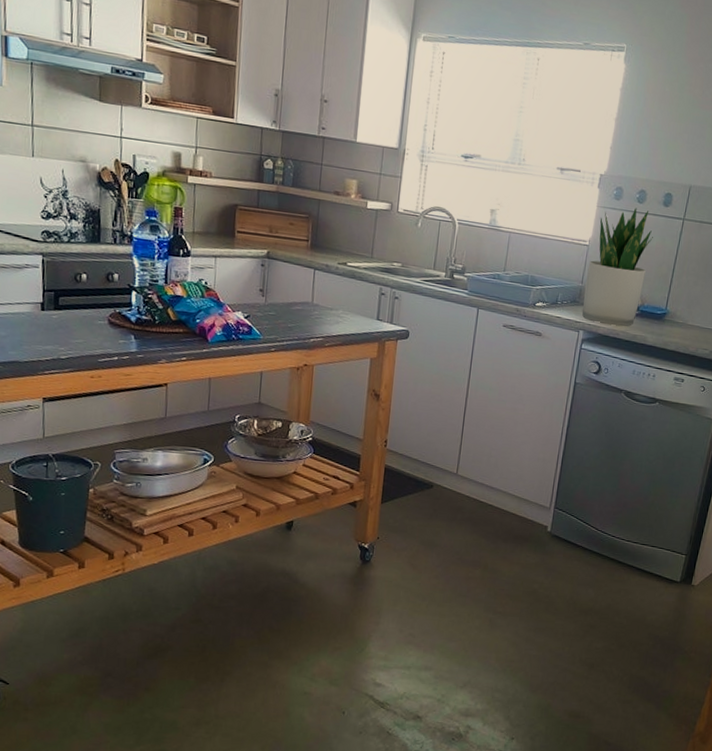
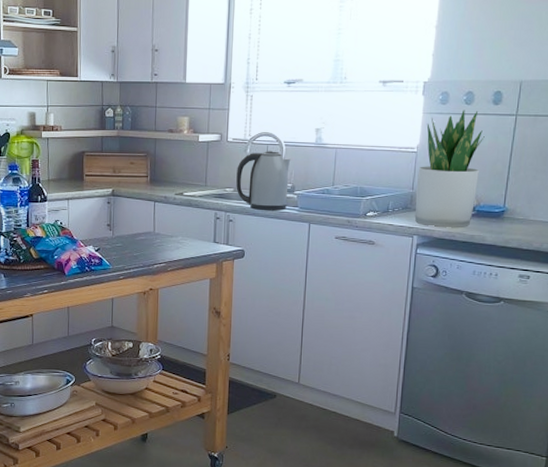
kettle: none [404,227,463,293] -> present [236,151,291,212]

